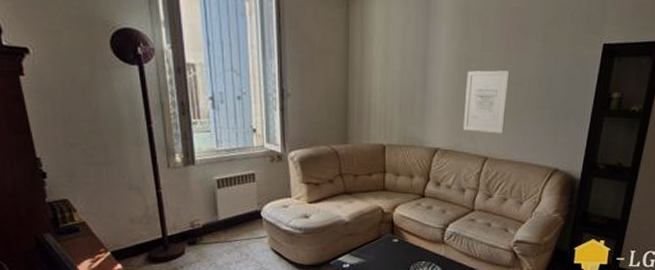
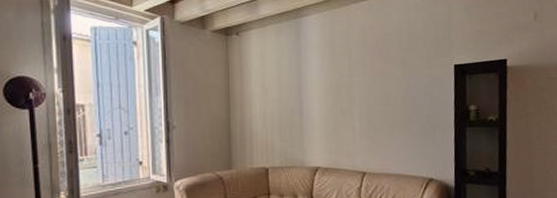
wall art: present [463,70,510,134] -> none [338,92,378,150]

